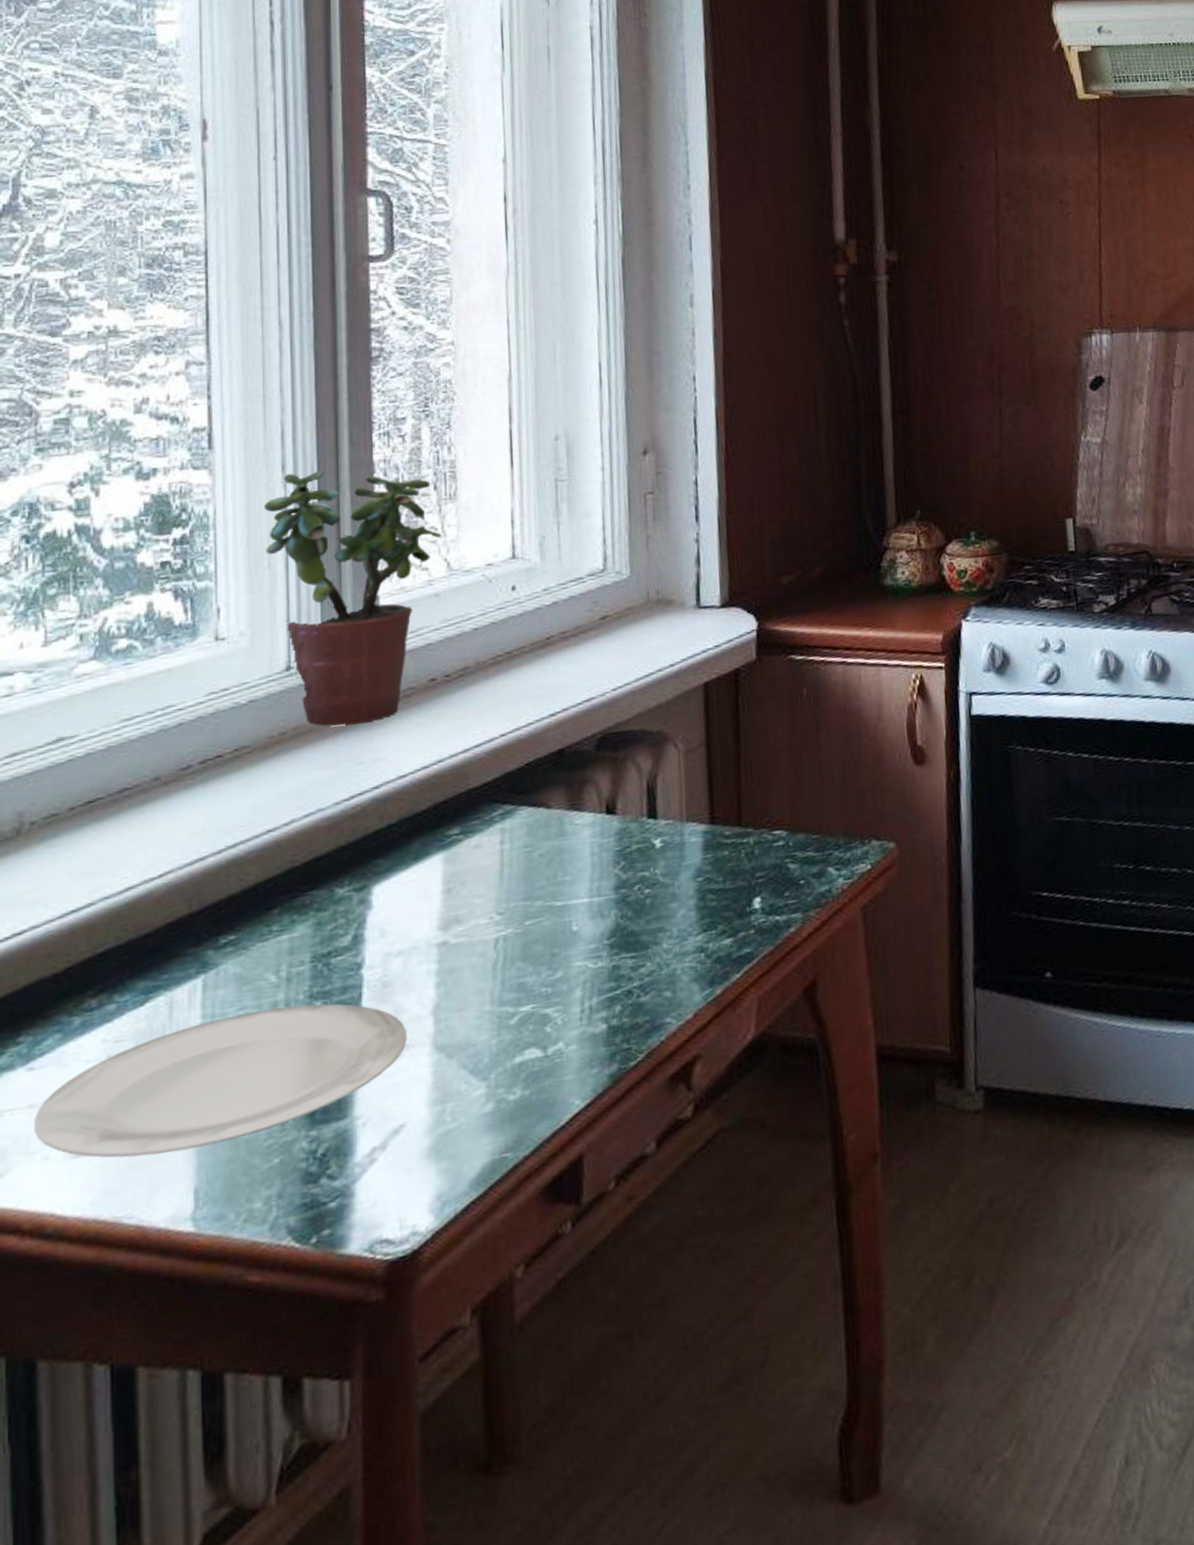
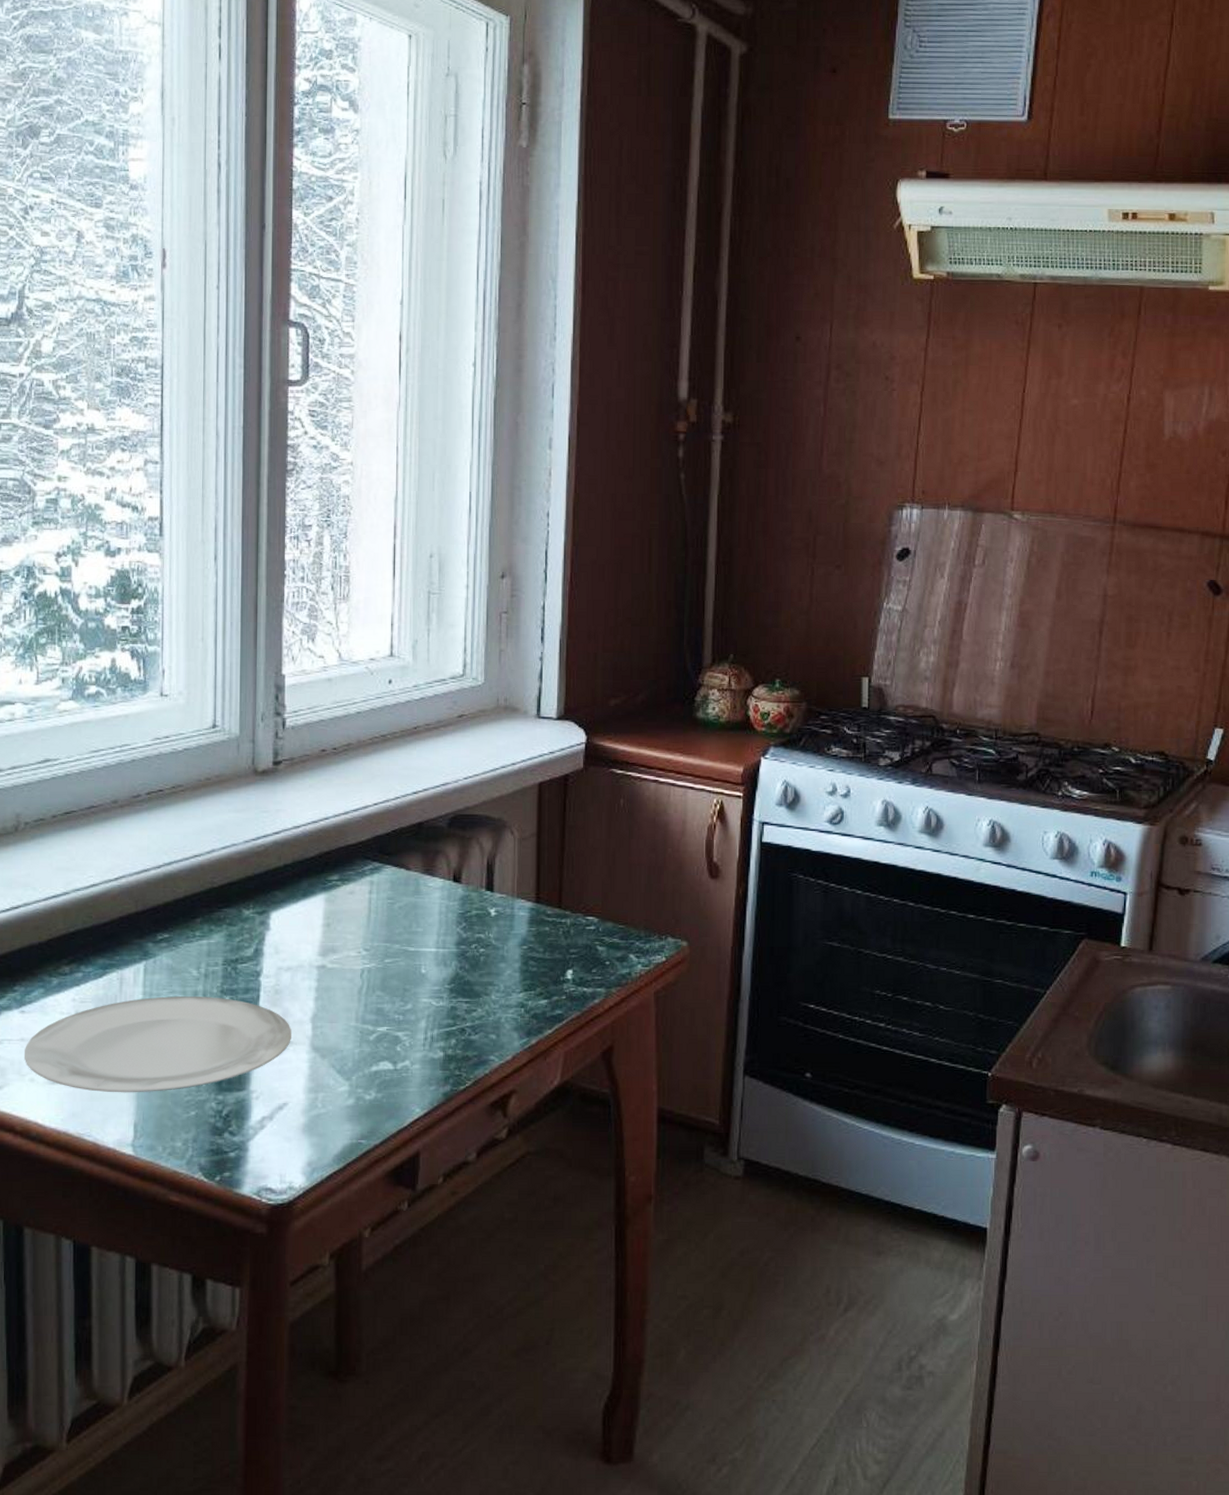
potted plant: present [263,470,443,727] -> none [200,563,336,779]

